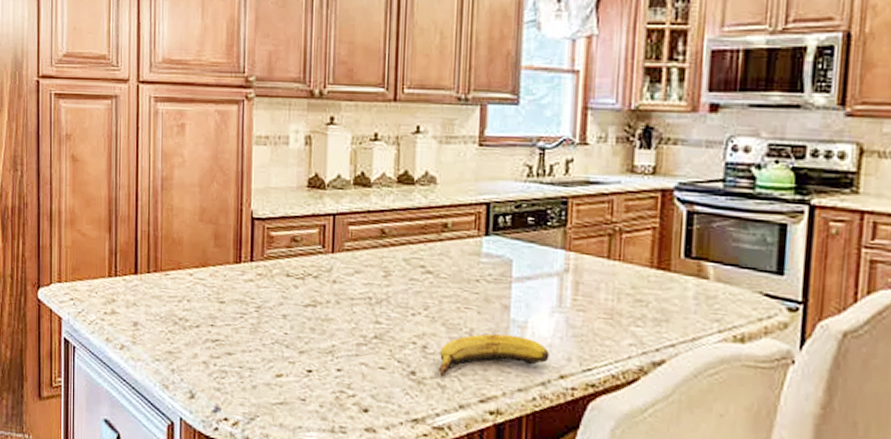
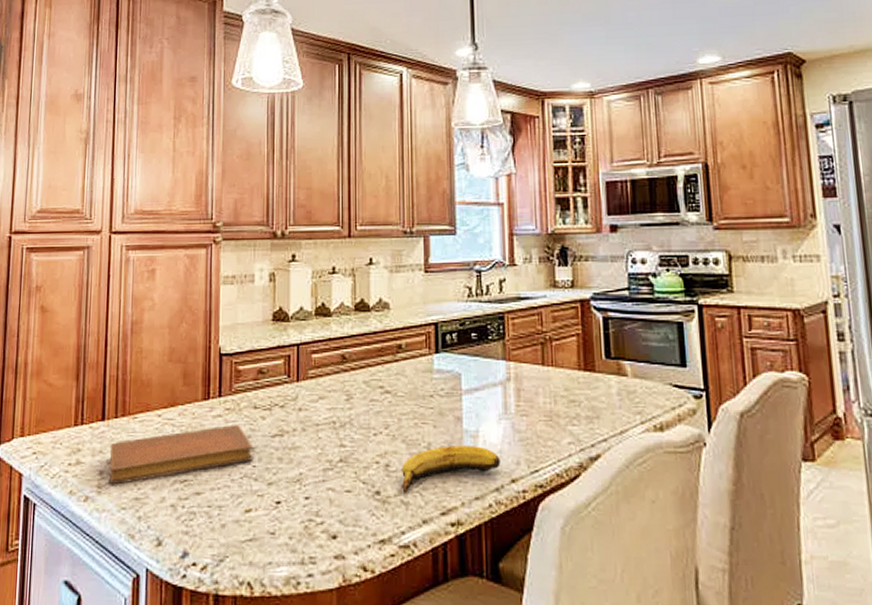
notebook: none [143,290,285,337] -> present [109,423,253,485]

